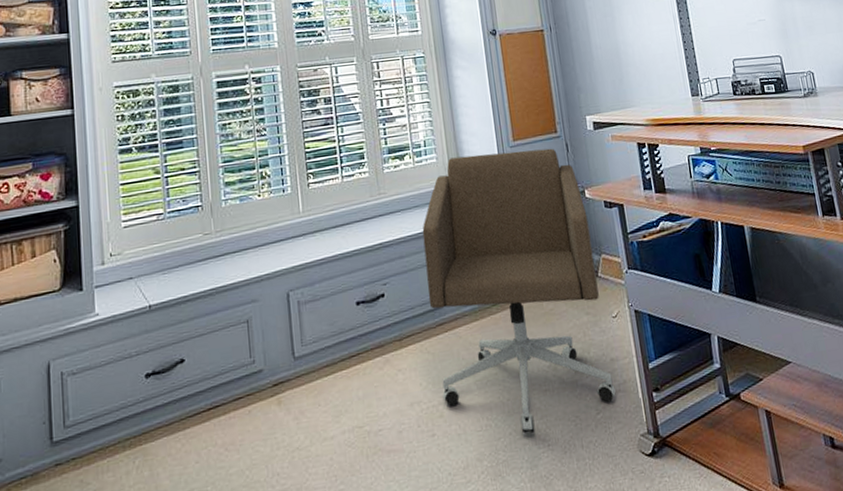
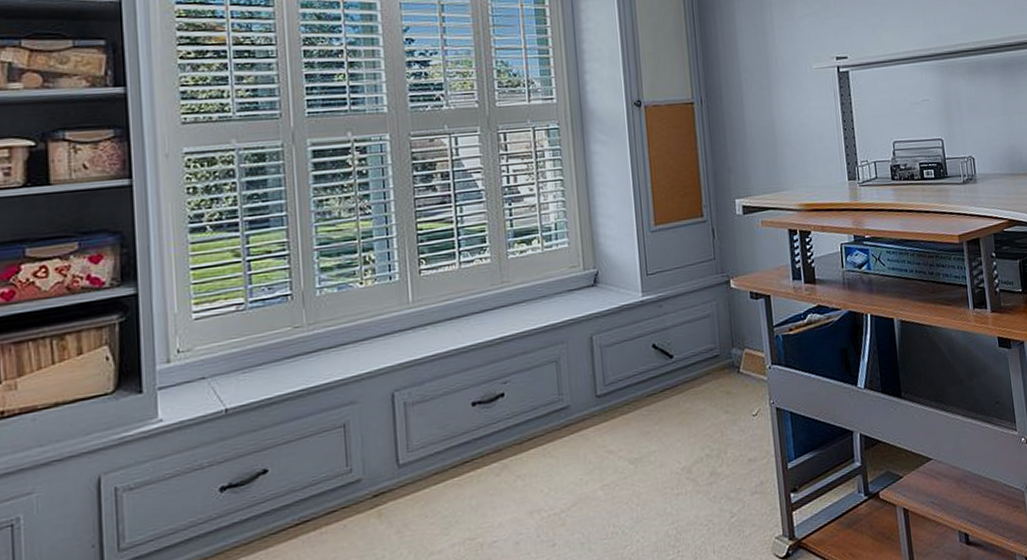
office chair: present [422,148,616,434] -> none [549,233,752,540]

